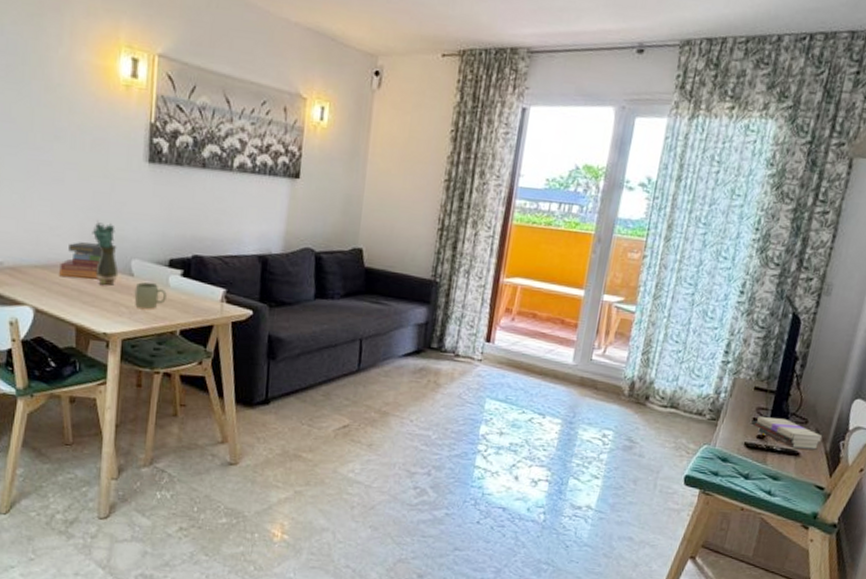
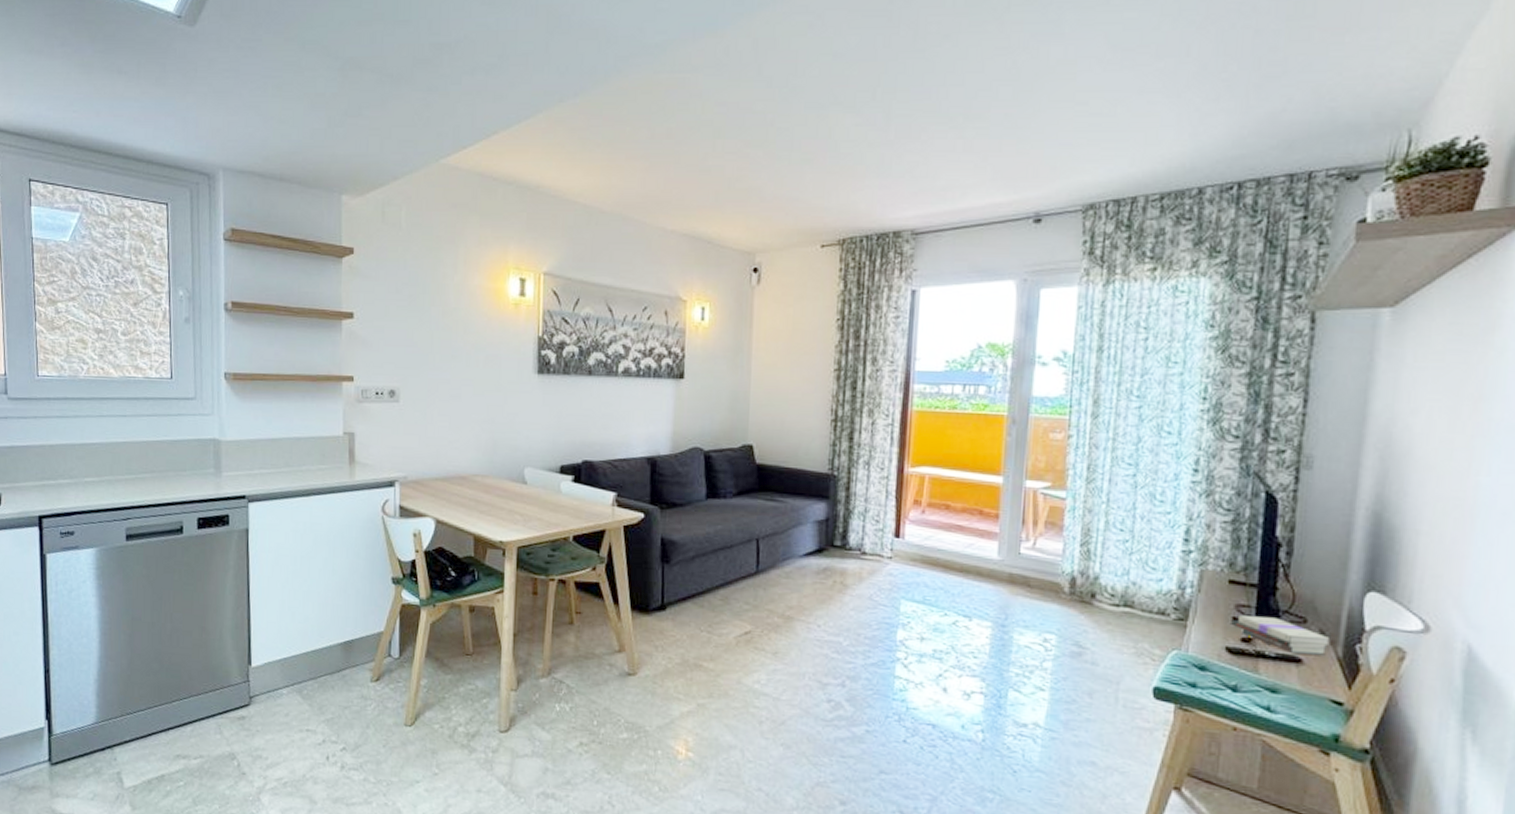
books: present [59,242,116,279] -> none [458,454,509,489]
vase: present [91,221,119,285] -> none [487,432,513,494]
mug: present [134,282,167,310] -> none [528,490,559,517]

